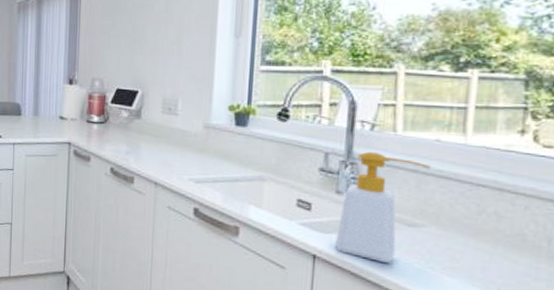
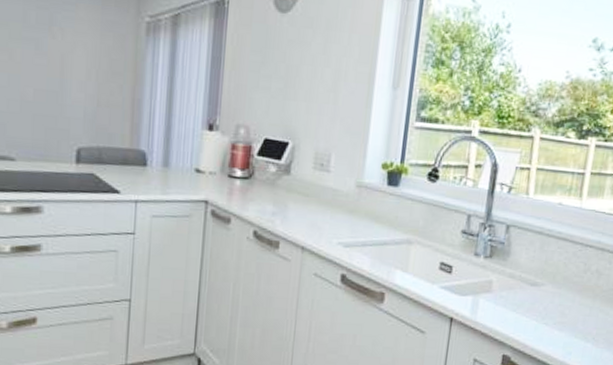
soap bottle: present [335,151,432,263] -> none [470,213,554,321]

